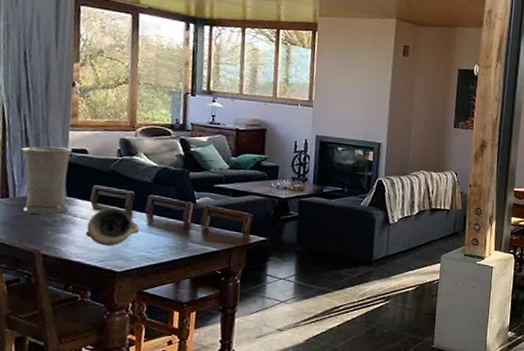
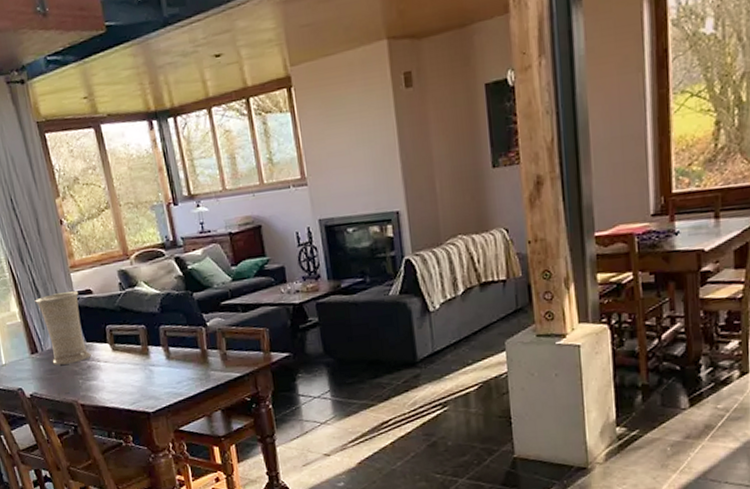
teapot: present [86,208,140,246] -> none [111,346,160,388]

